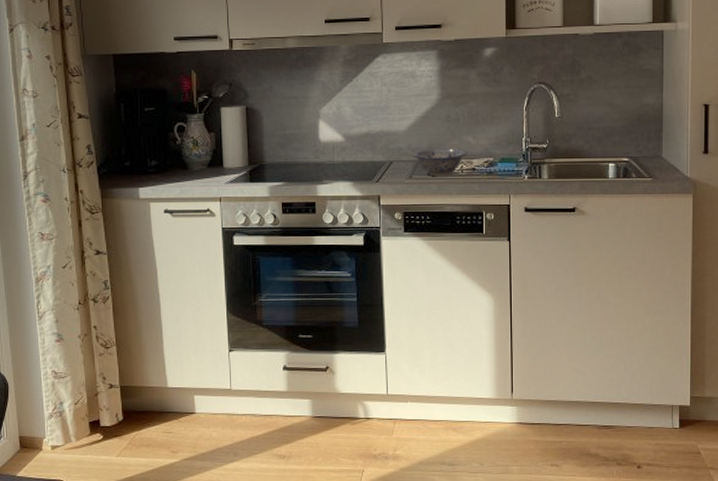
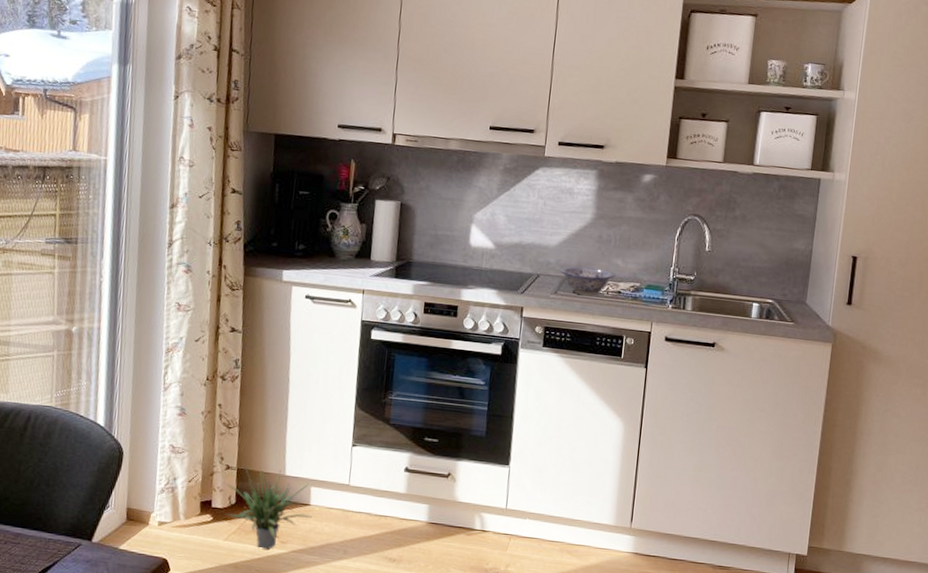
potted plant: none [112,378,198,460] -> present [225,461,312,549]

